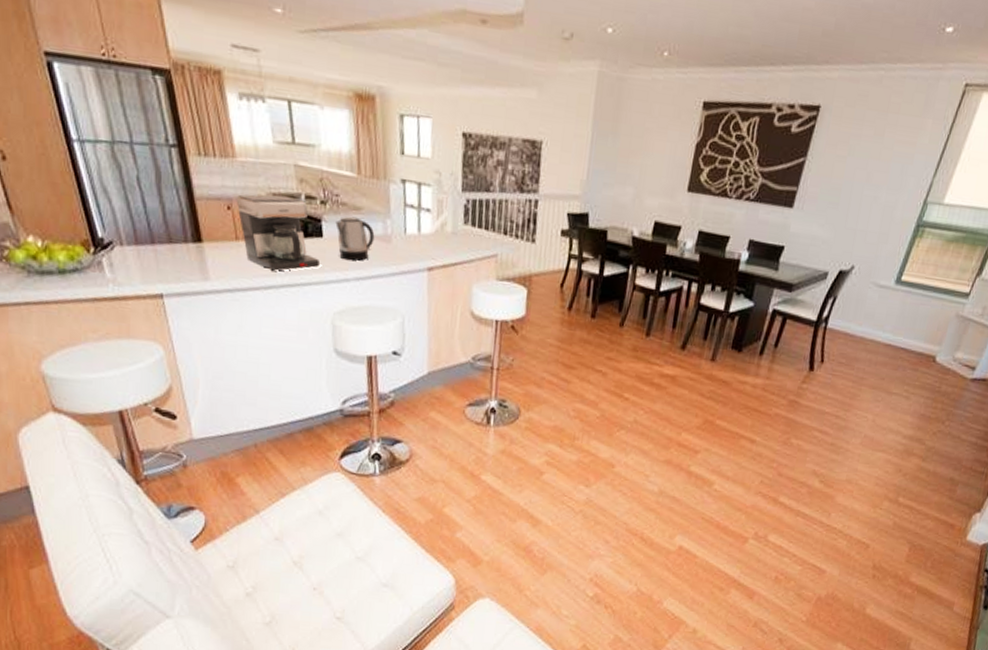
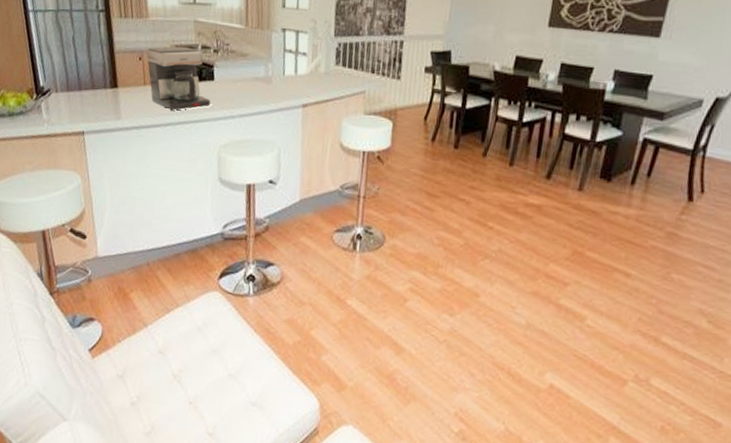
kettle: present [335,216,375,261] -> none [225,62,258,100]

